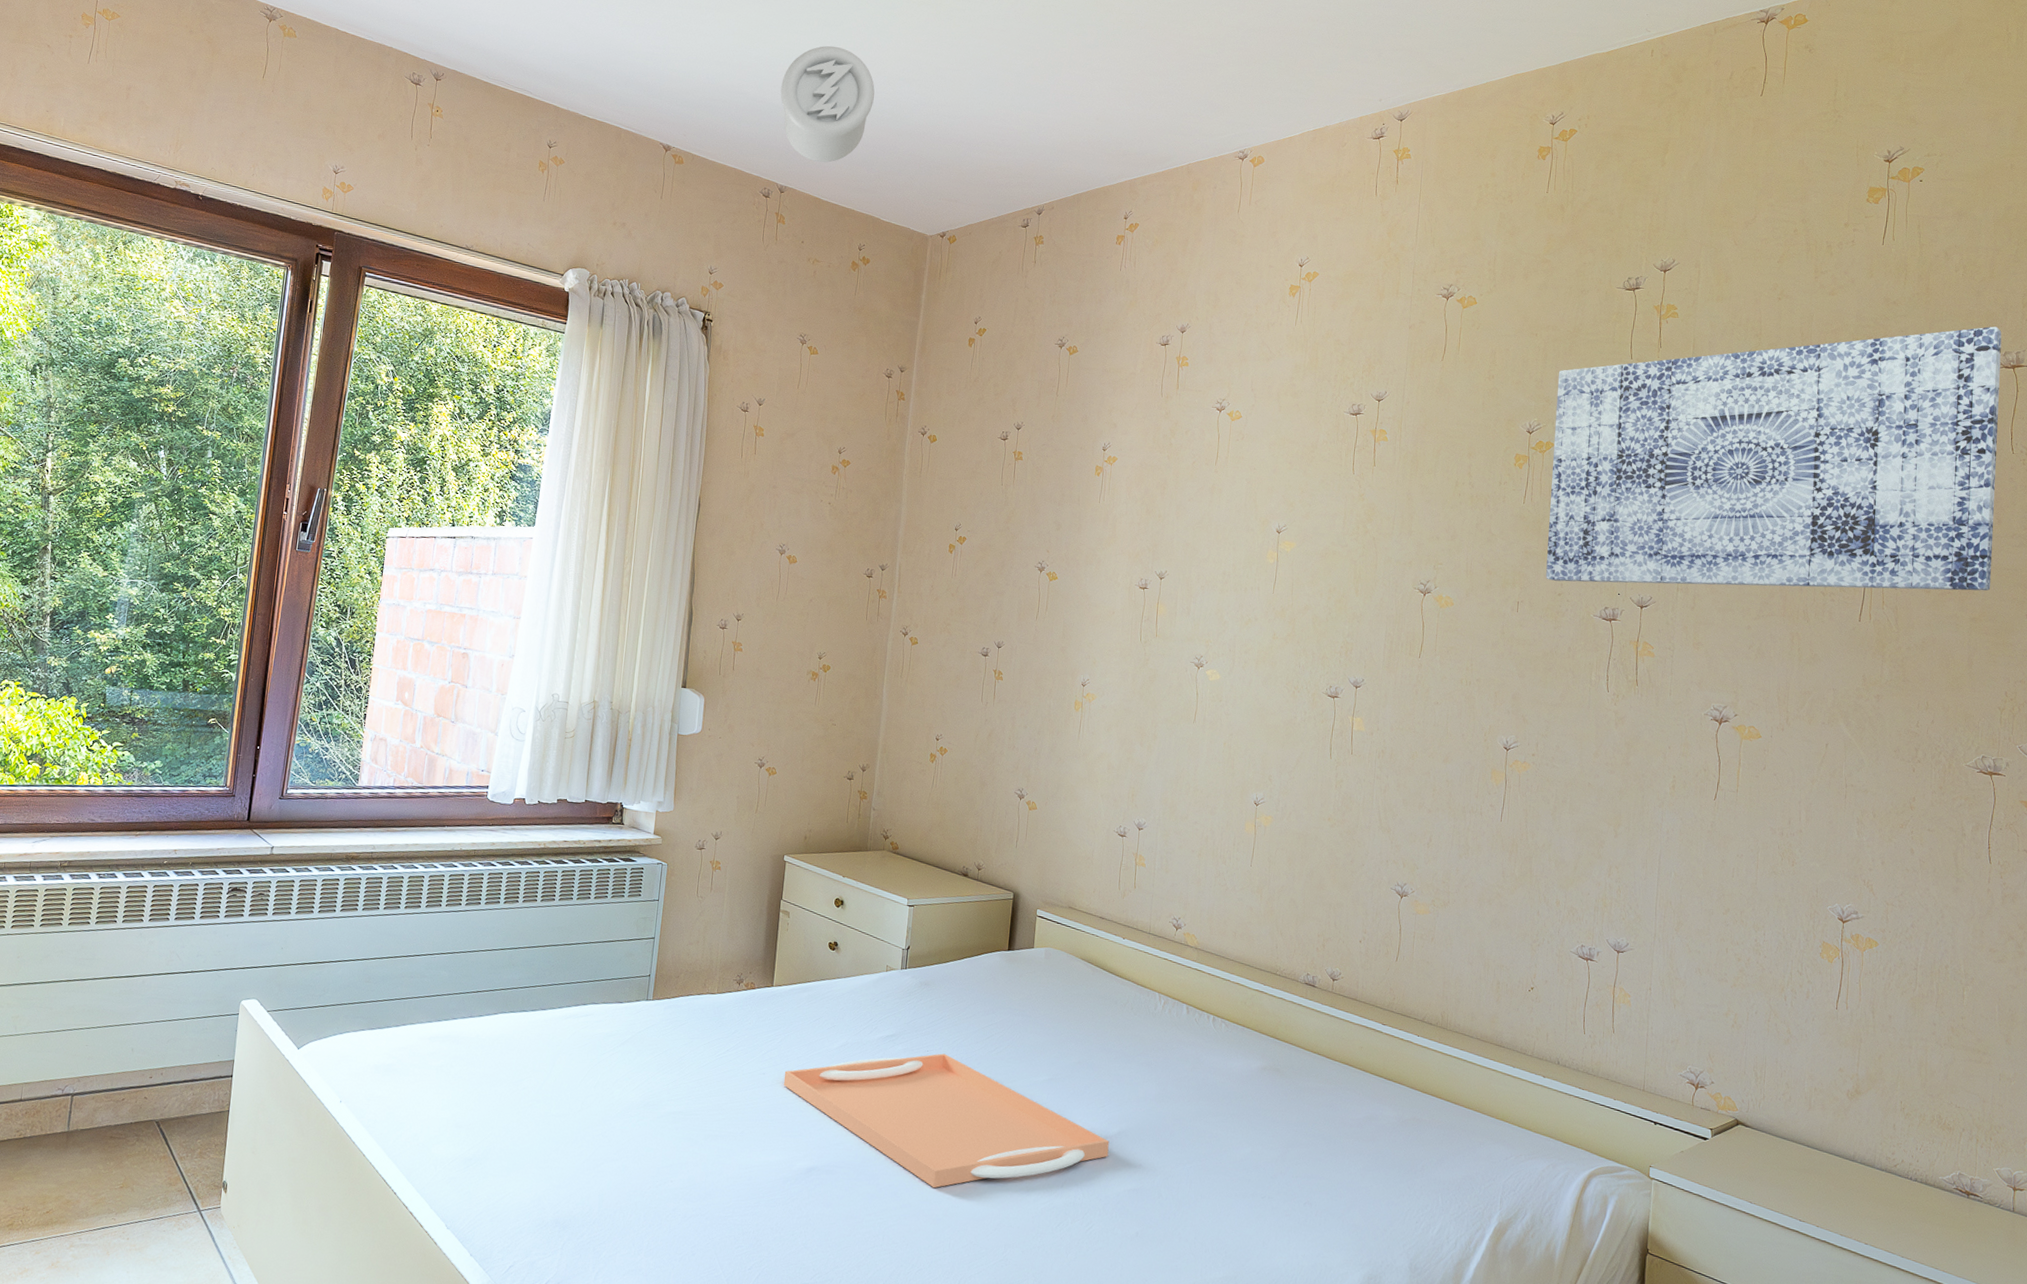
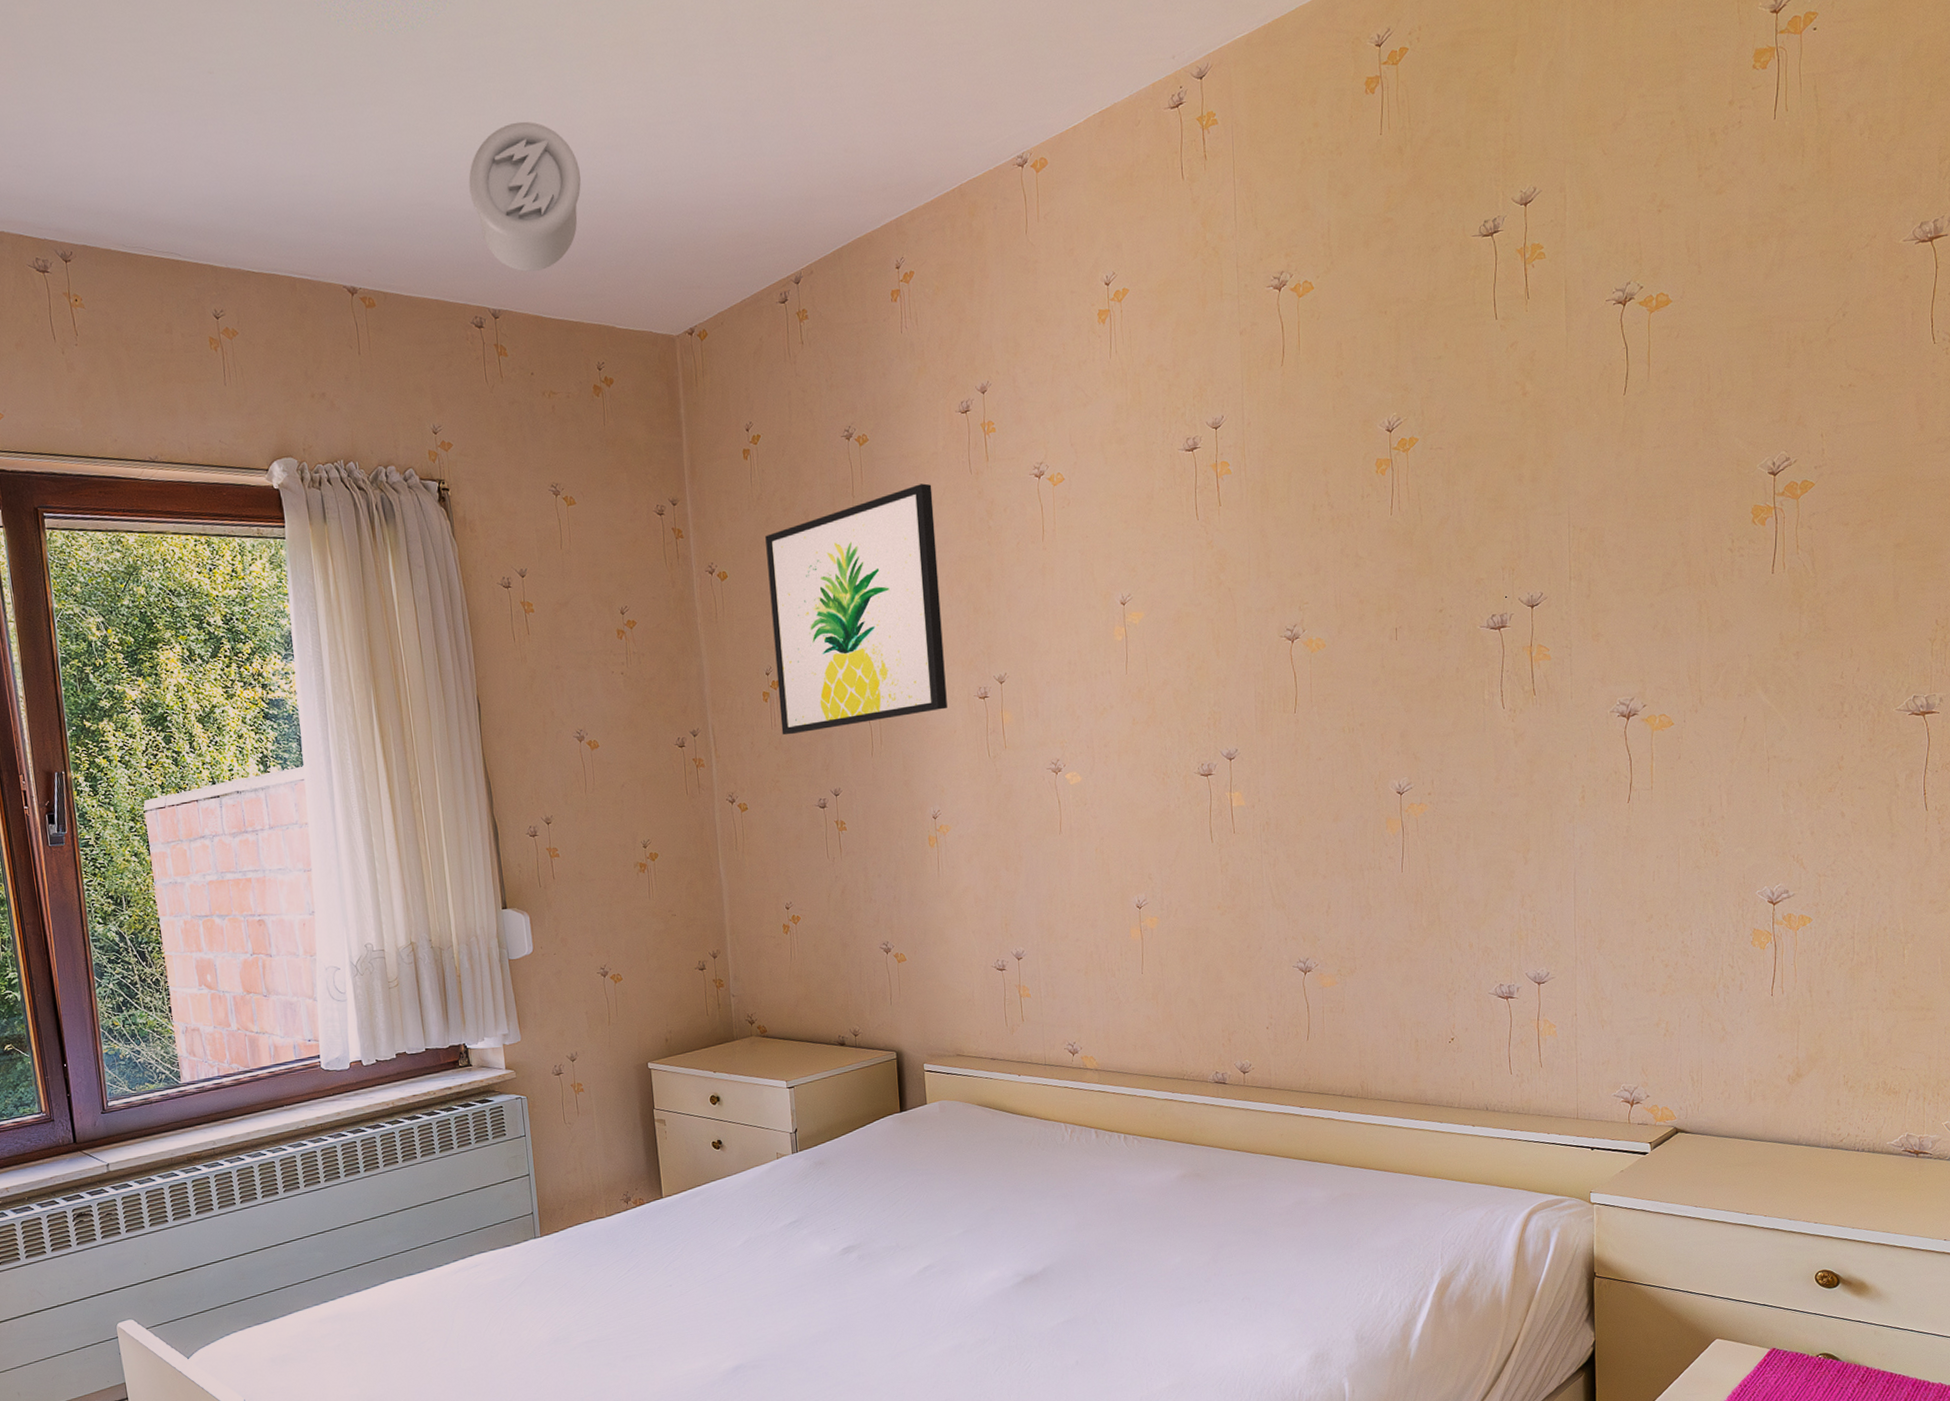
serving tray: present [783,1053,1109,1189] -> none [691,1228,1036,1361]
wall art: none [960,396,1126,592] -> present [765,483,947,735]
wall art: present [1546,326,2002,591] -> none [1415,193,1916,597]

